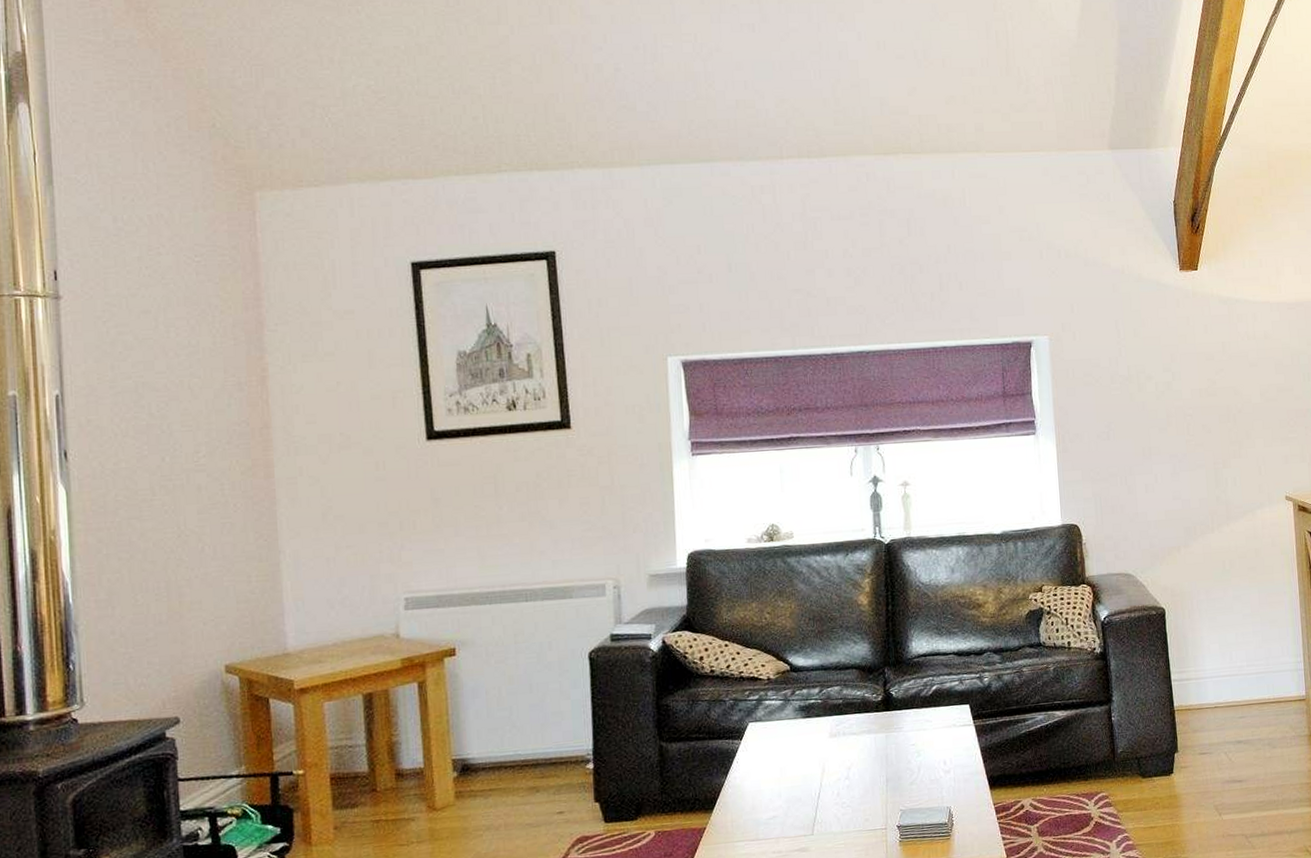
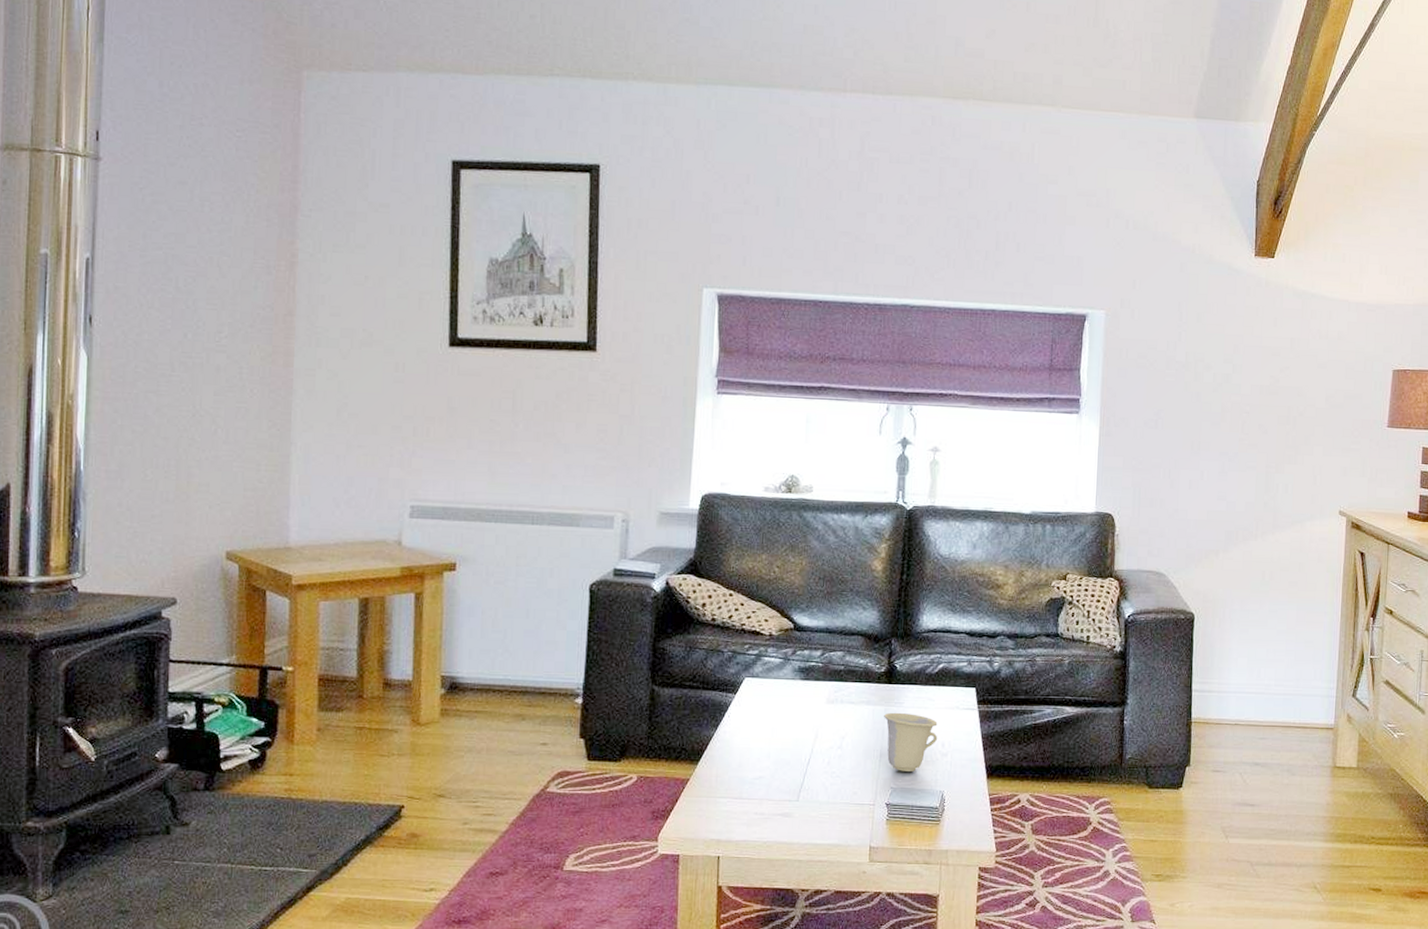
cup: none [886,736,940,793] -> present [884,712,938,771]

